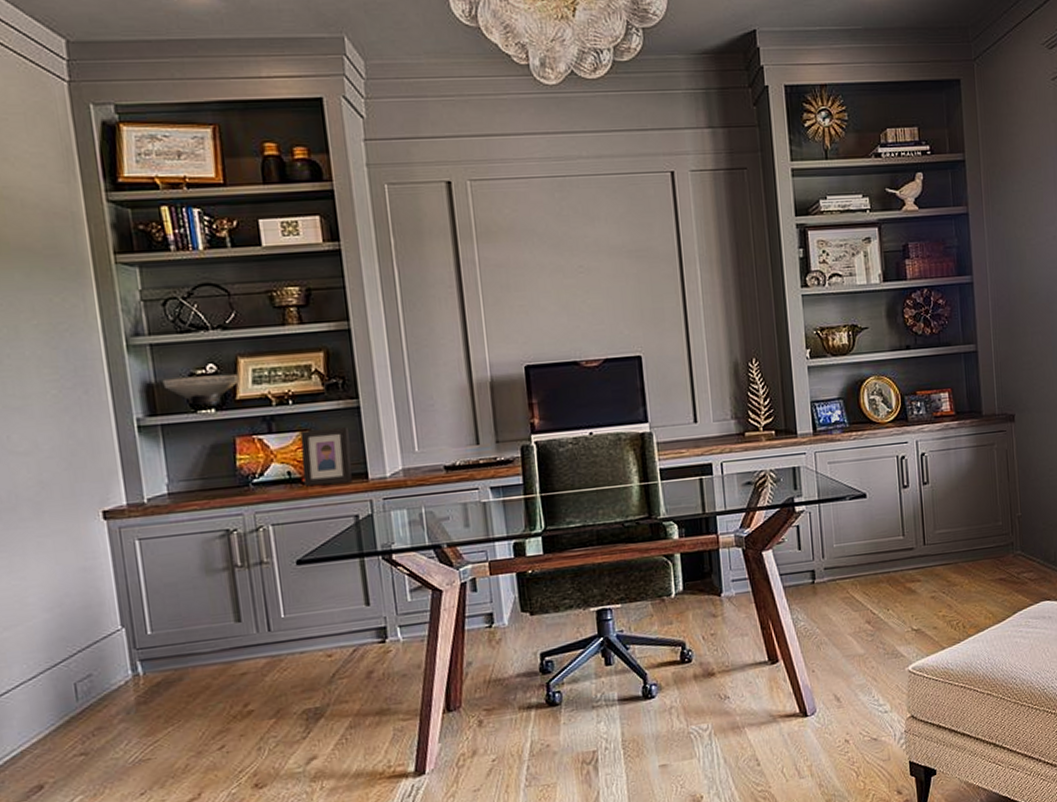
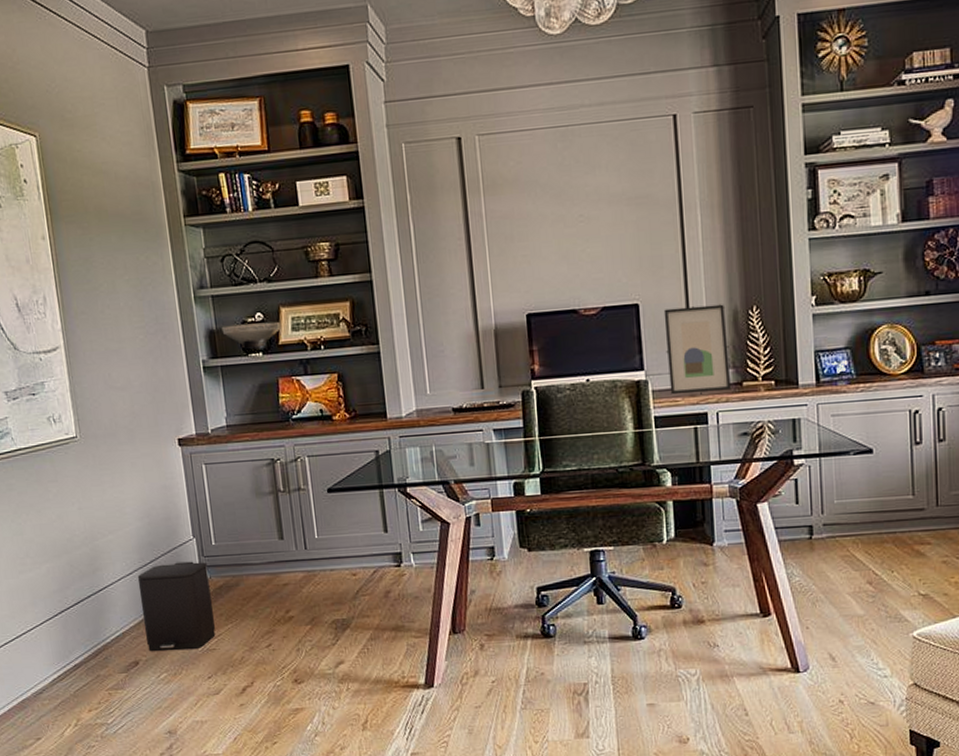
pedal bin: none [43,655,151,771] -> present [137,561,216,651]
picture frame: present [300,427,353,487] -> none [330,370,374,424]
picture frame: none [666,356,735,447] -> present [663,304,732,395]

